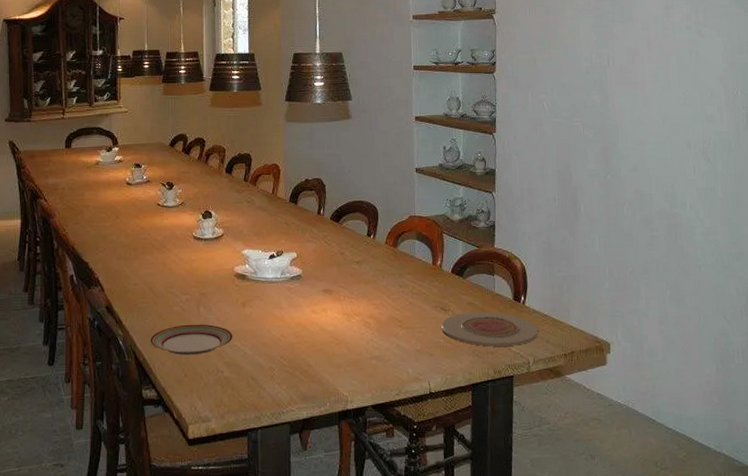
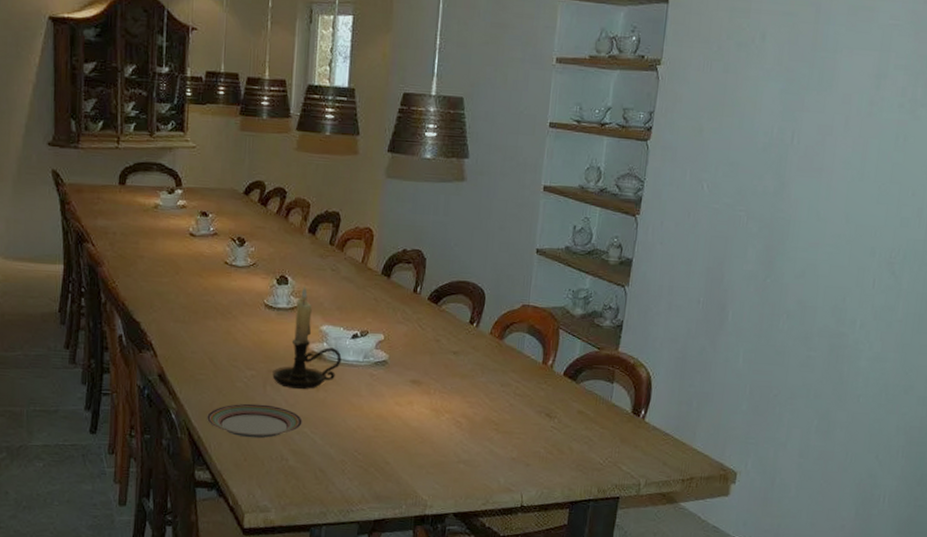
candle holder: none [204,217,262,308] -> present [272,285,342,389]
plate: present [441,312,539,347] -> none [543,422,657,465]

